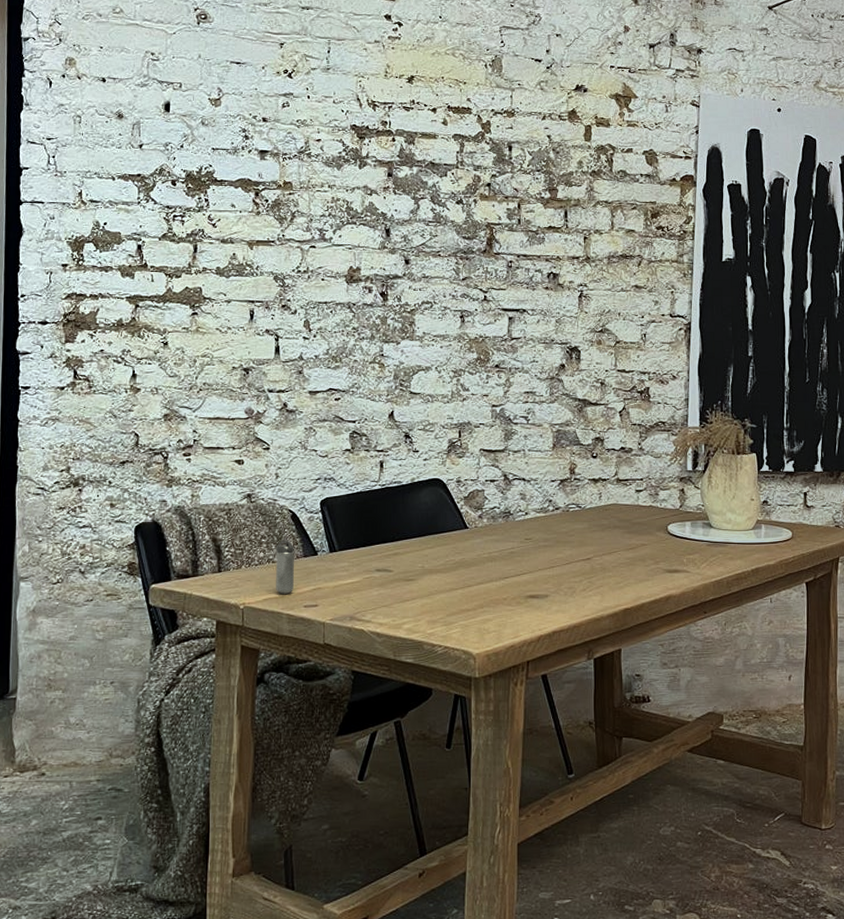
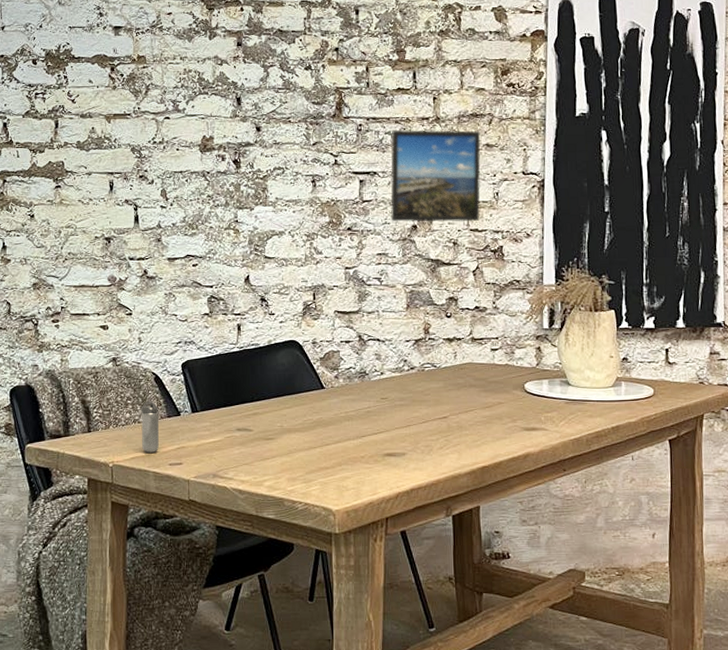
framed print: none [539,267,630,363] -> present [390,129,481,222]

